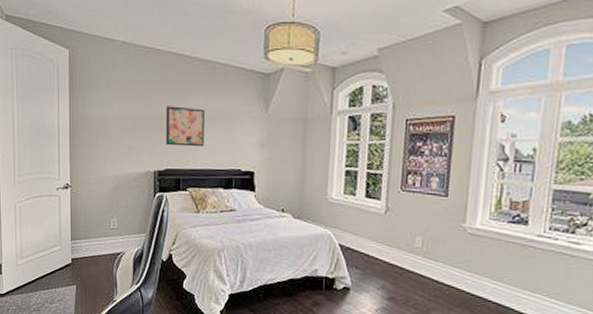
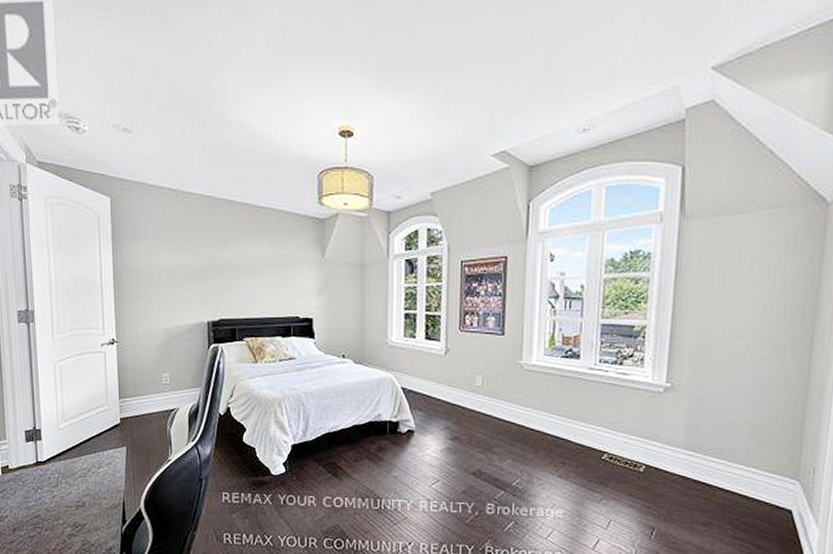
wall art: present [165,106,205,147] -> none [217,254,259,295]

